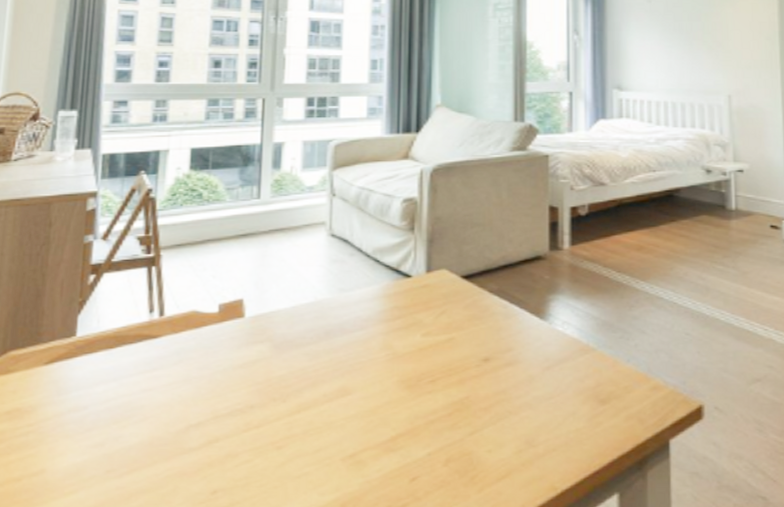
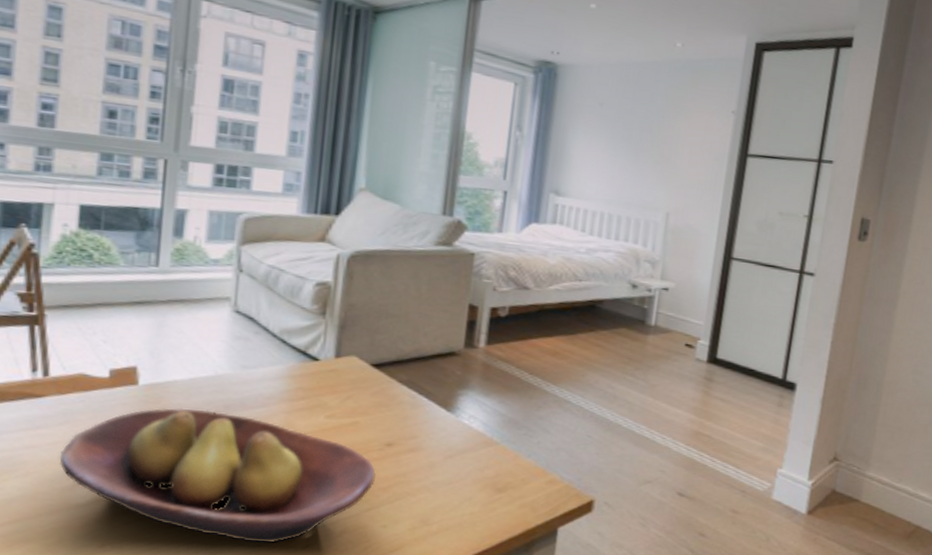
fruit bowl: none [173,337,475,479] -> present [59,408,376,543]

